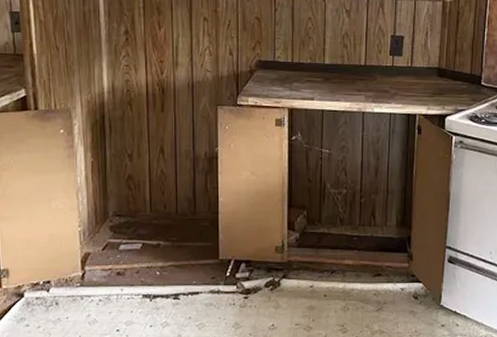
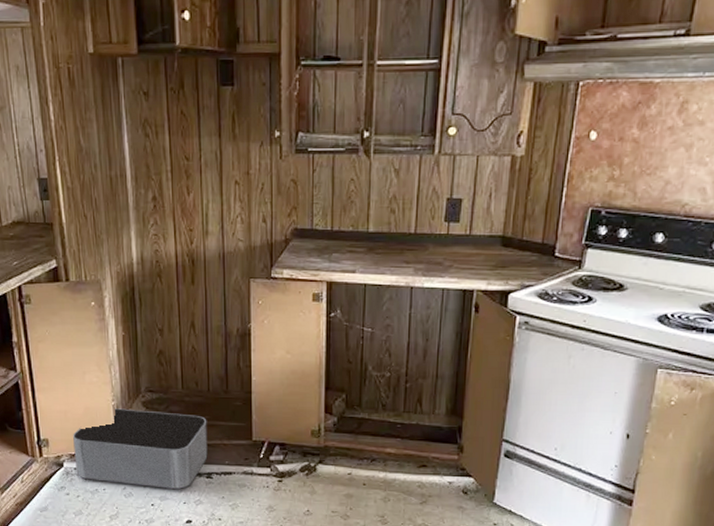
storage bin: none [36,234,175,313] -> present [73,408,208,489]

